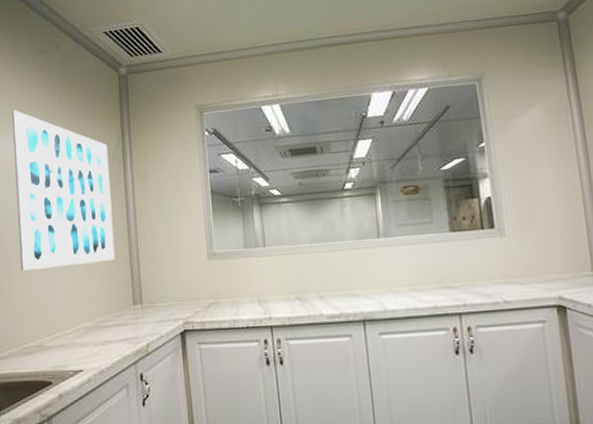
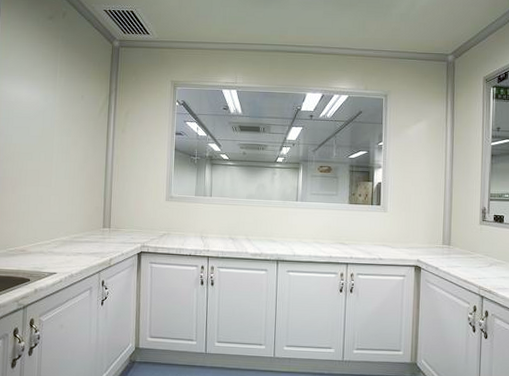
wall art: present [11,110,115,271] -> none [14,60,97,192]

